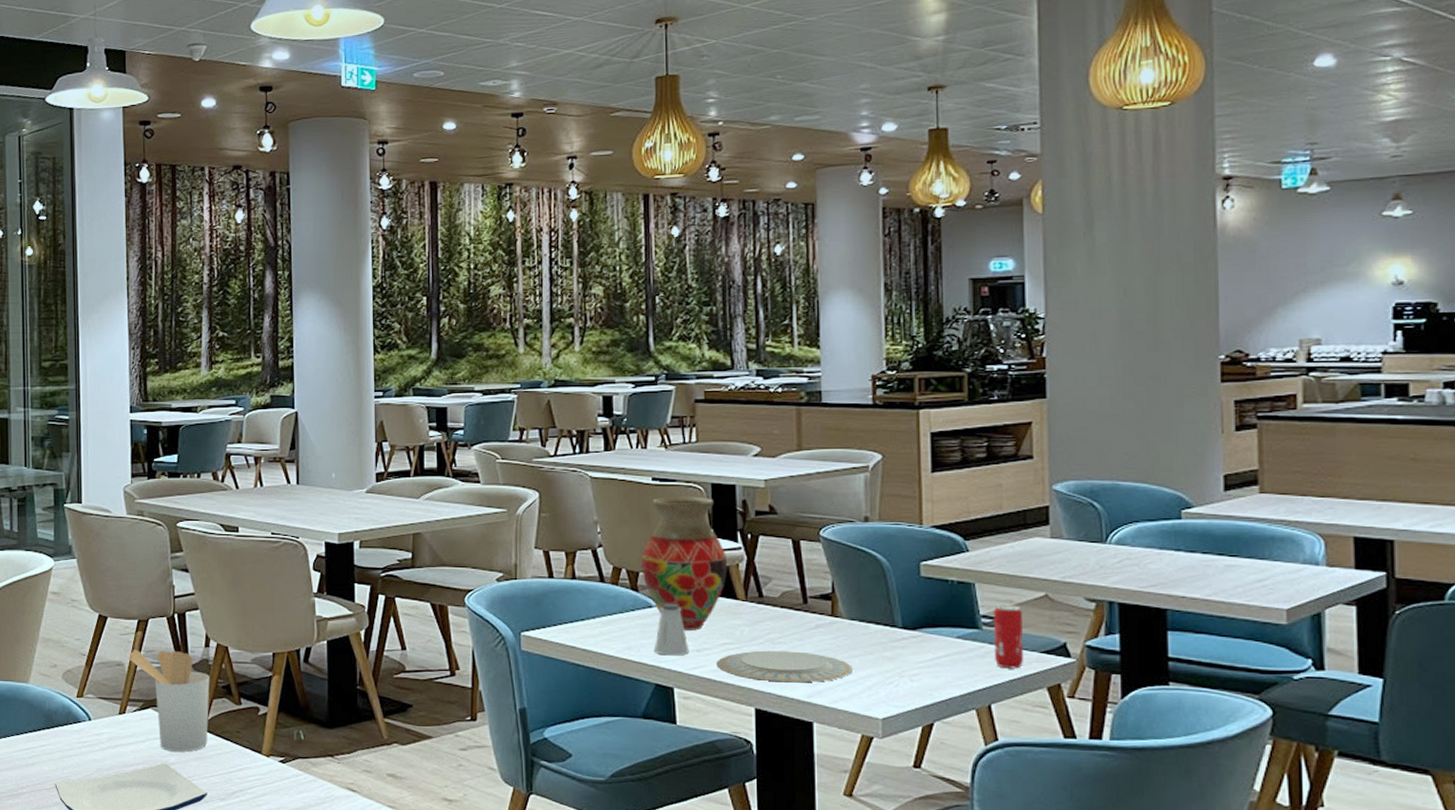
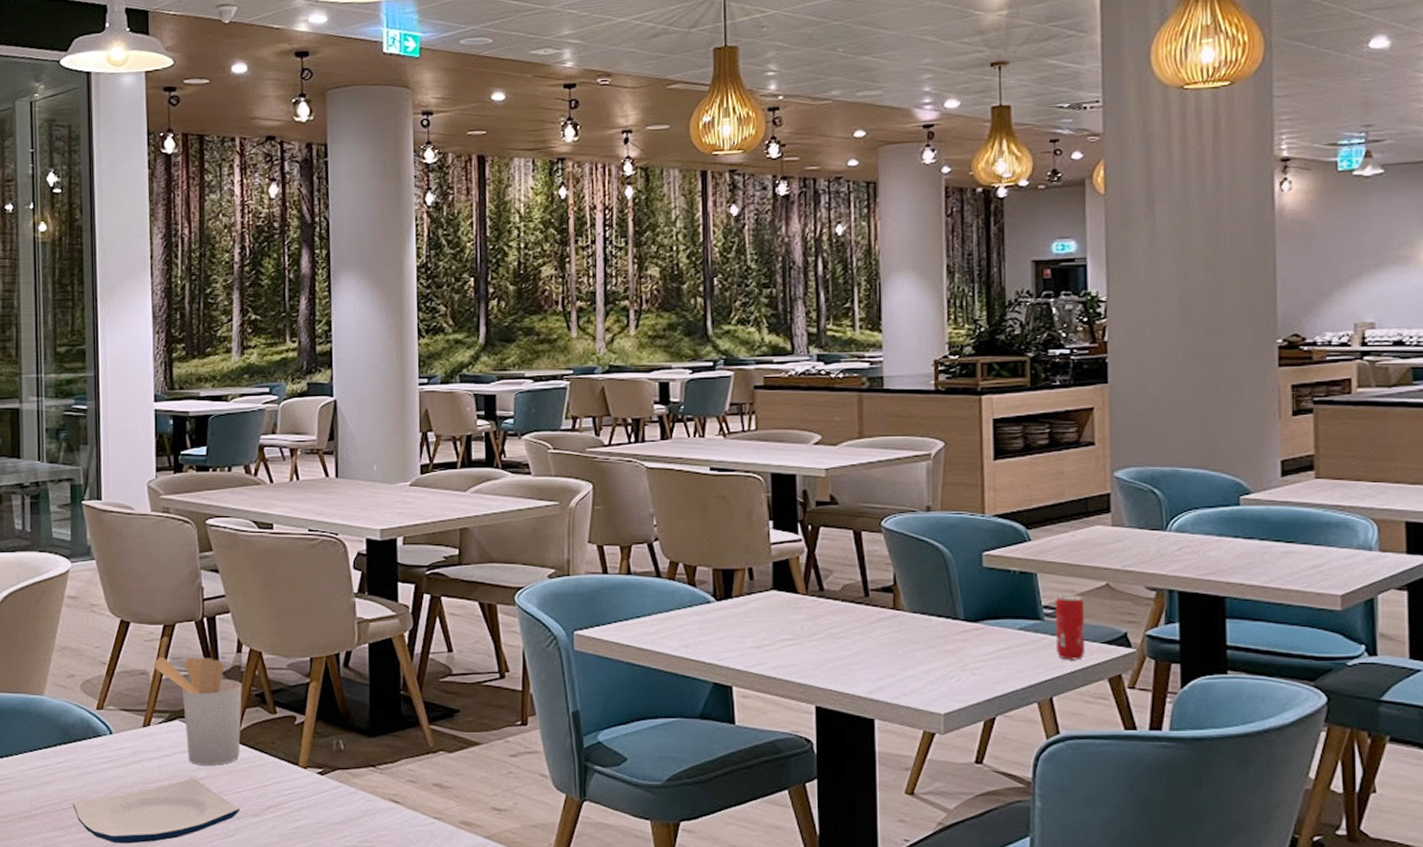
vase: present [641,496,728,630] -> none [699,487,788,626]
saltshaker: present [654,603,689,656] -> none [712,598,749,653]
plate: present [716,650,854,683] -> none [776,646,916,679]

